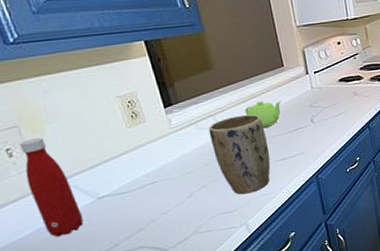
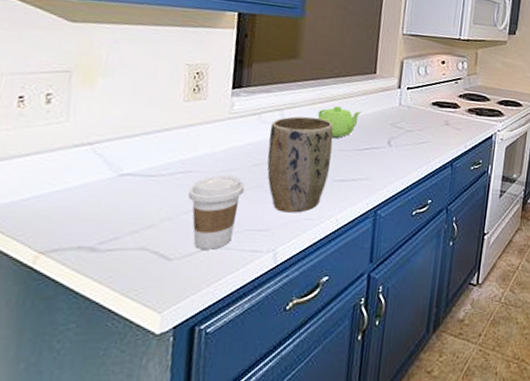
bottle: present [20,137,84,237] -> none [46,88,97,211]
coffee cup: none [160,176,209,237] -> present [188,175,245,250]

